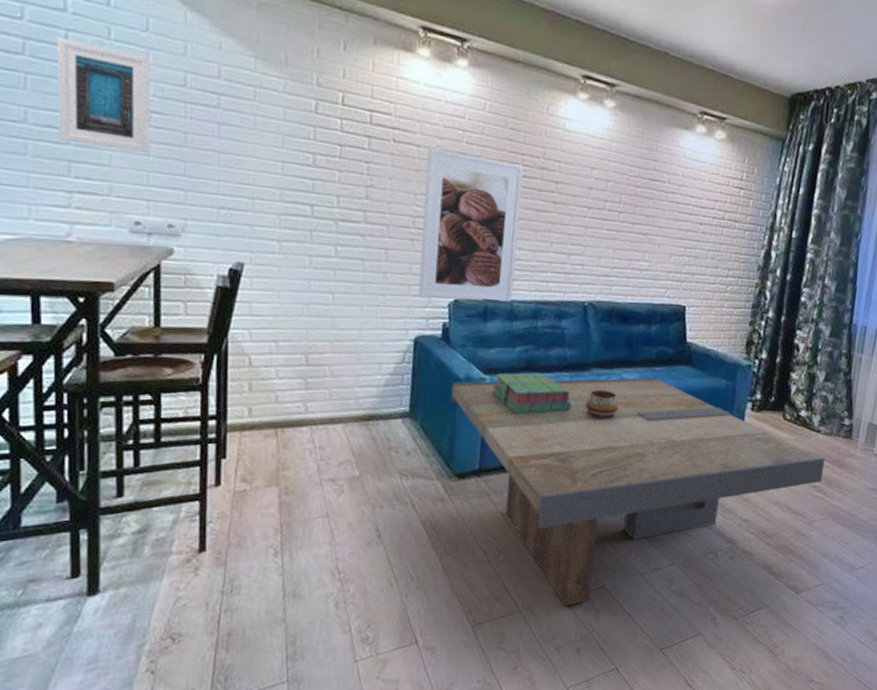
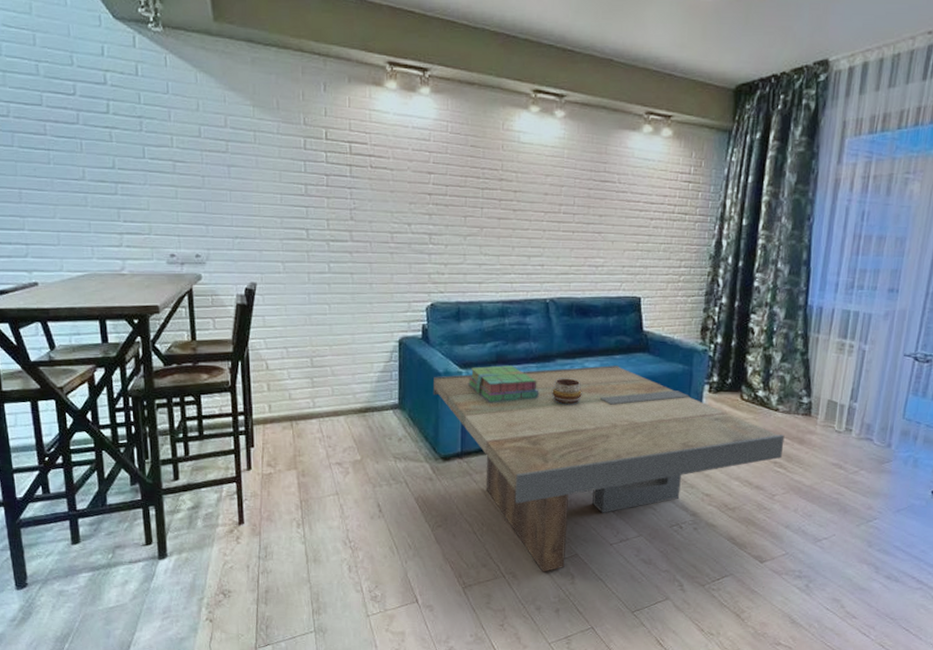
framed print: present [56,37,151,152] -> none [101,107,177,196]
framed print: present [418,147,523,302] -> none [400,170,484,304]

